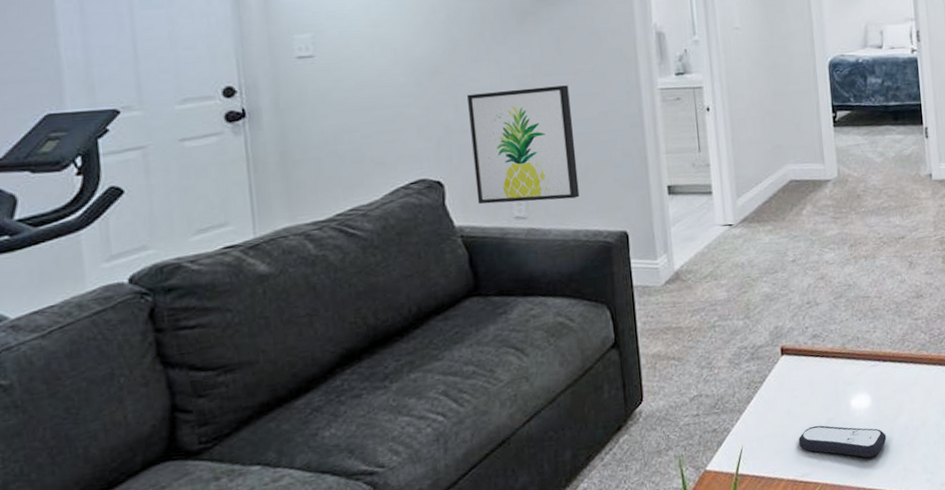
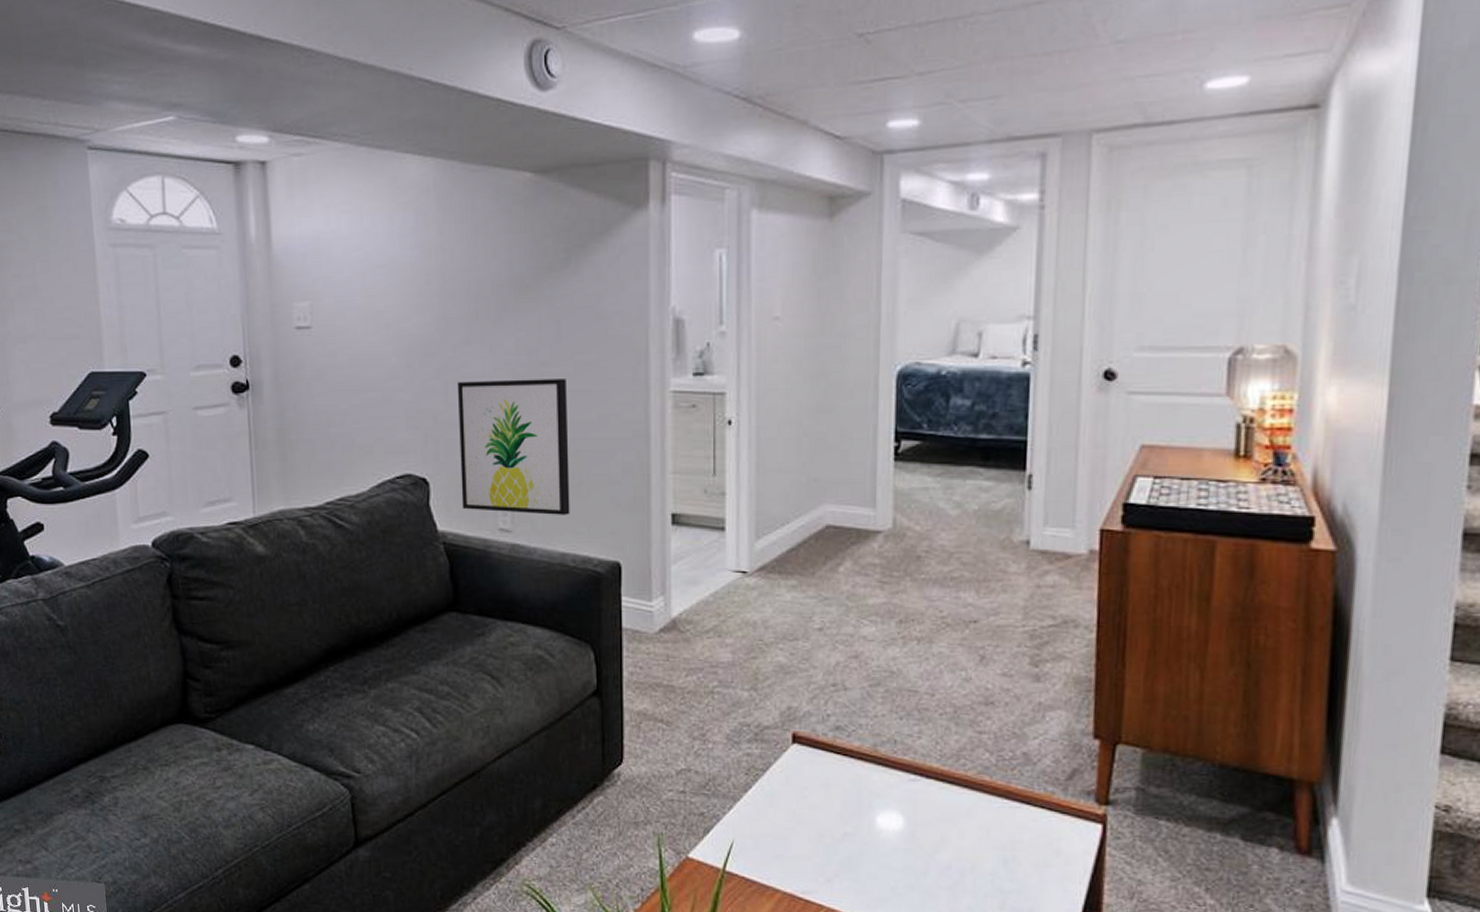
remote control: present [798,425,887,458] -> none [803,836,919,892]

